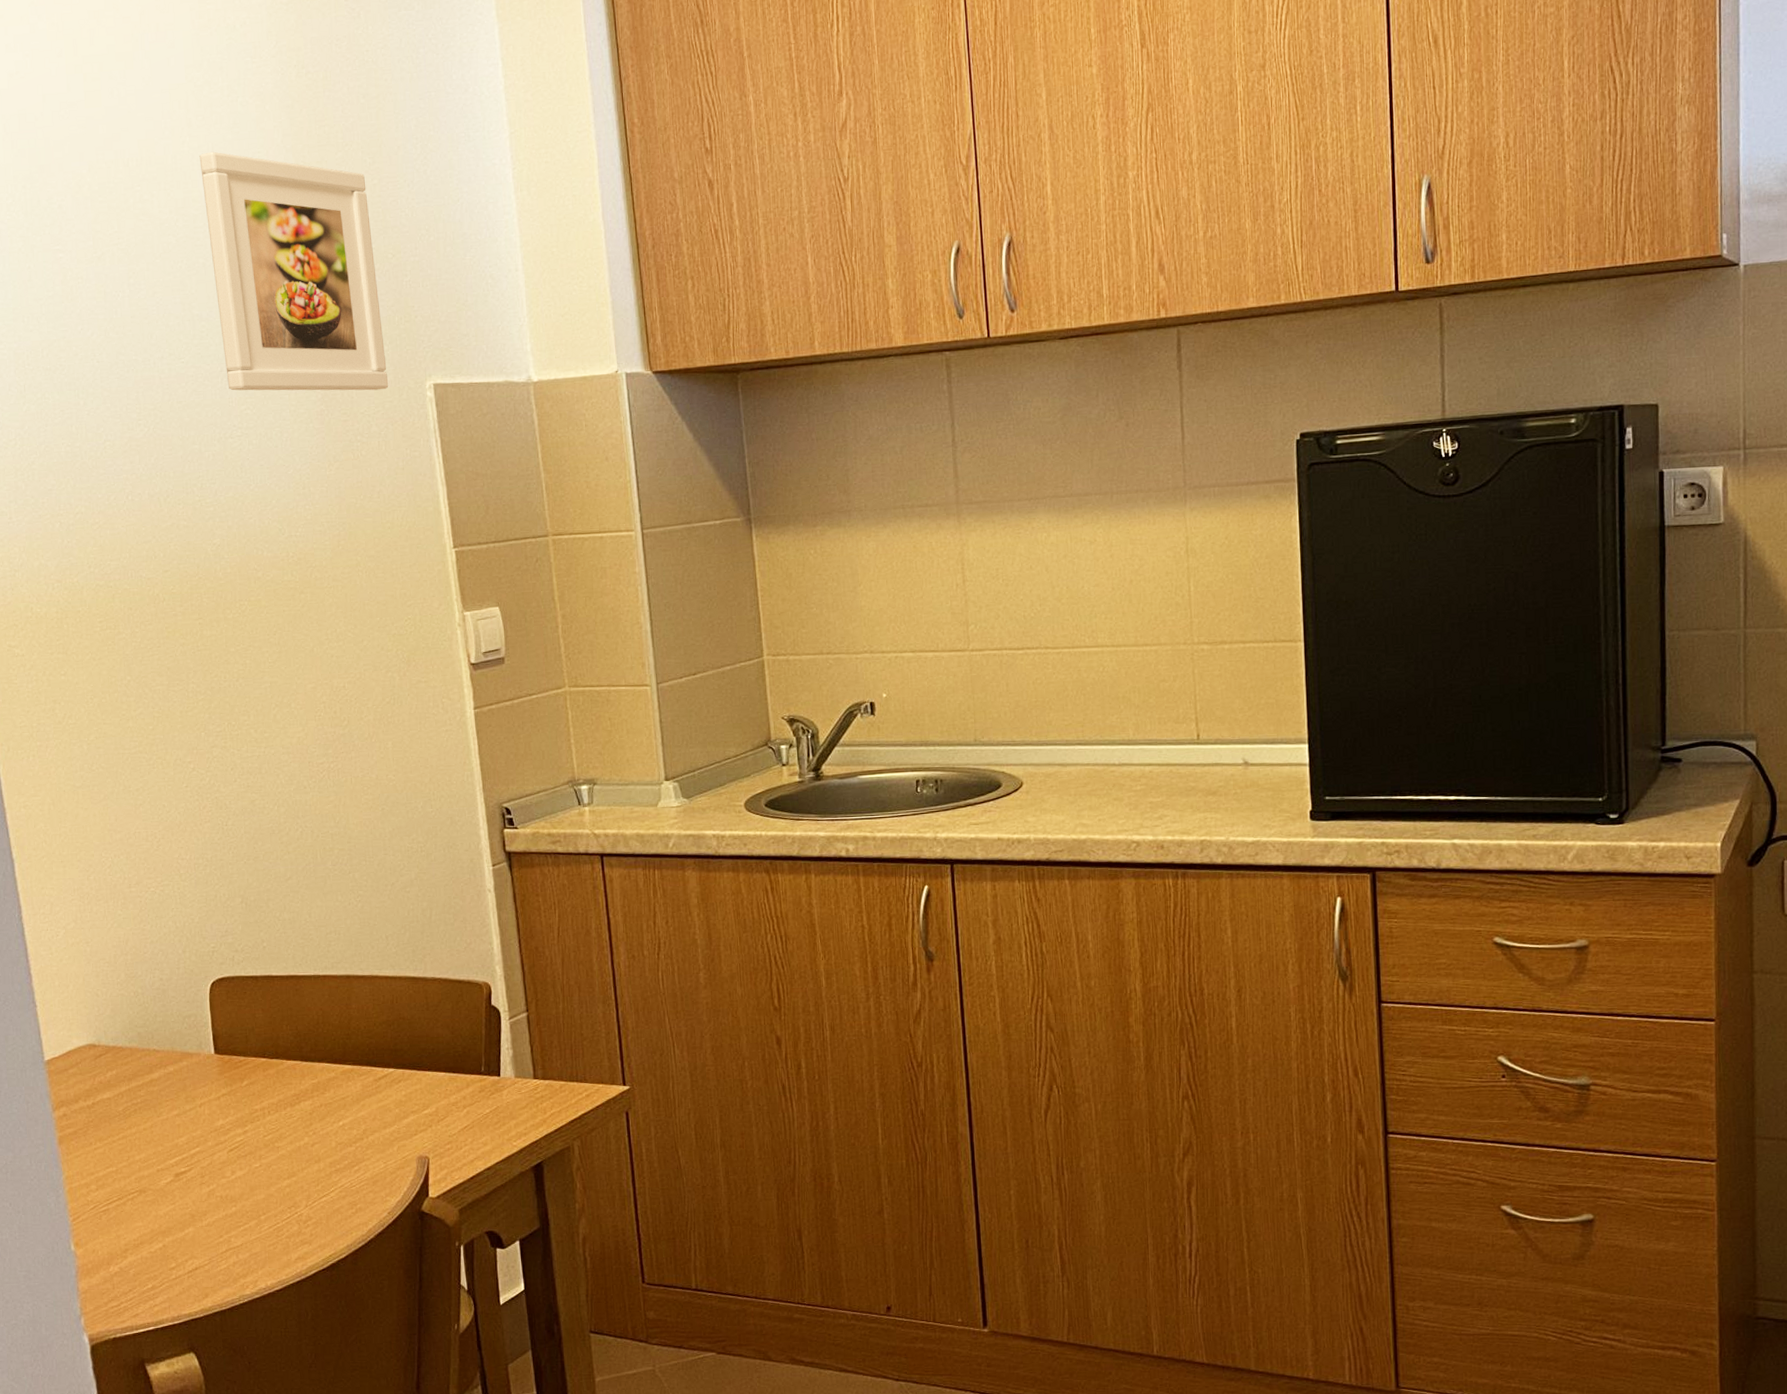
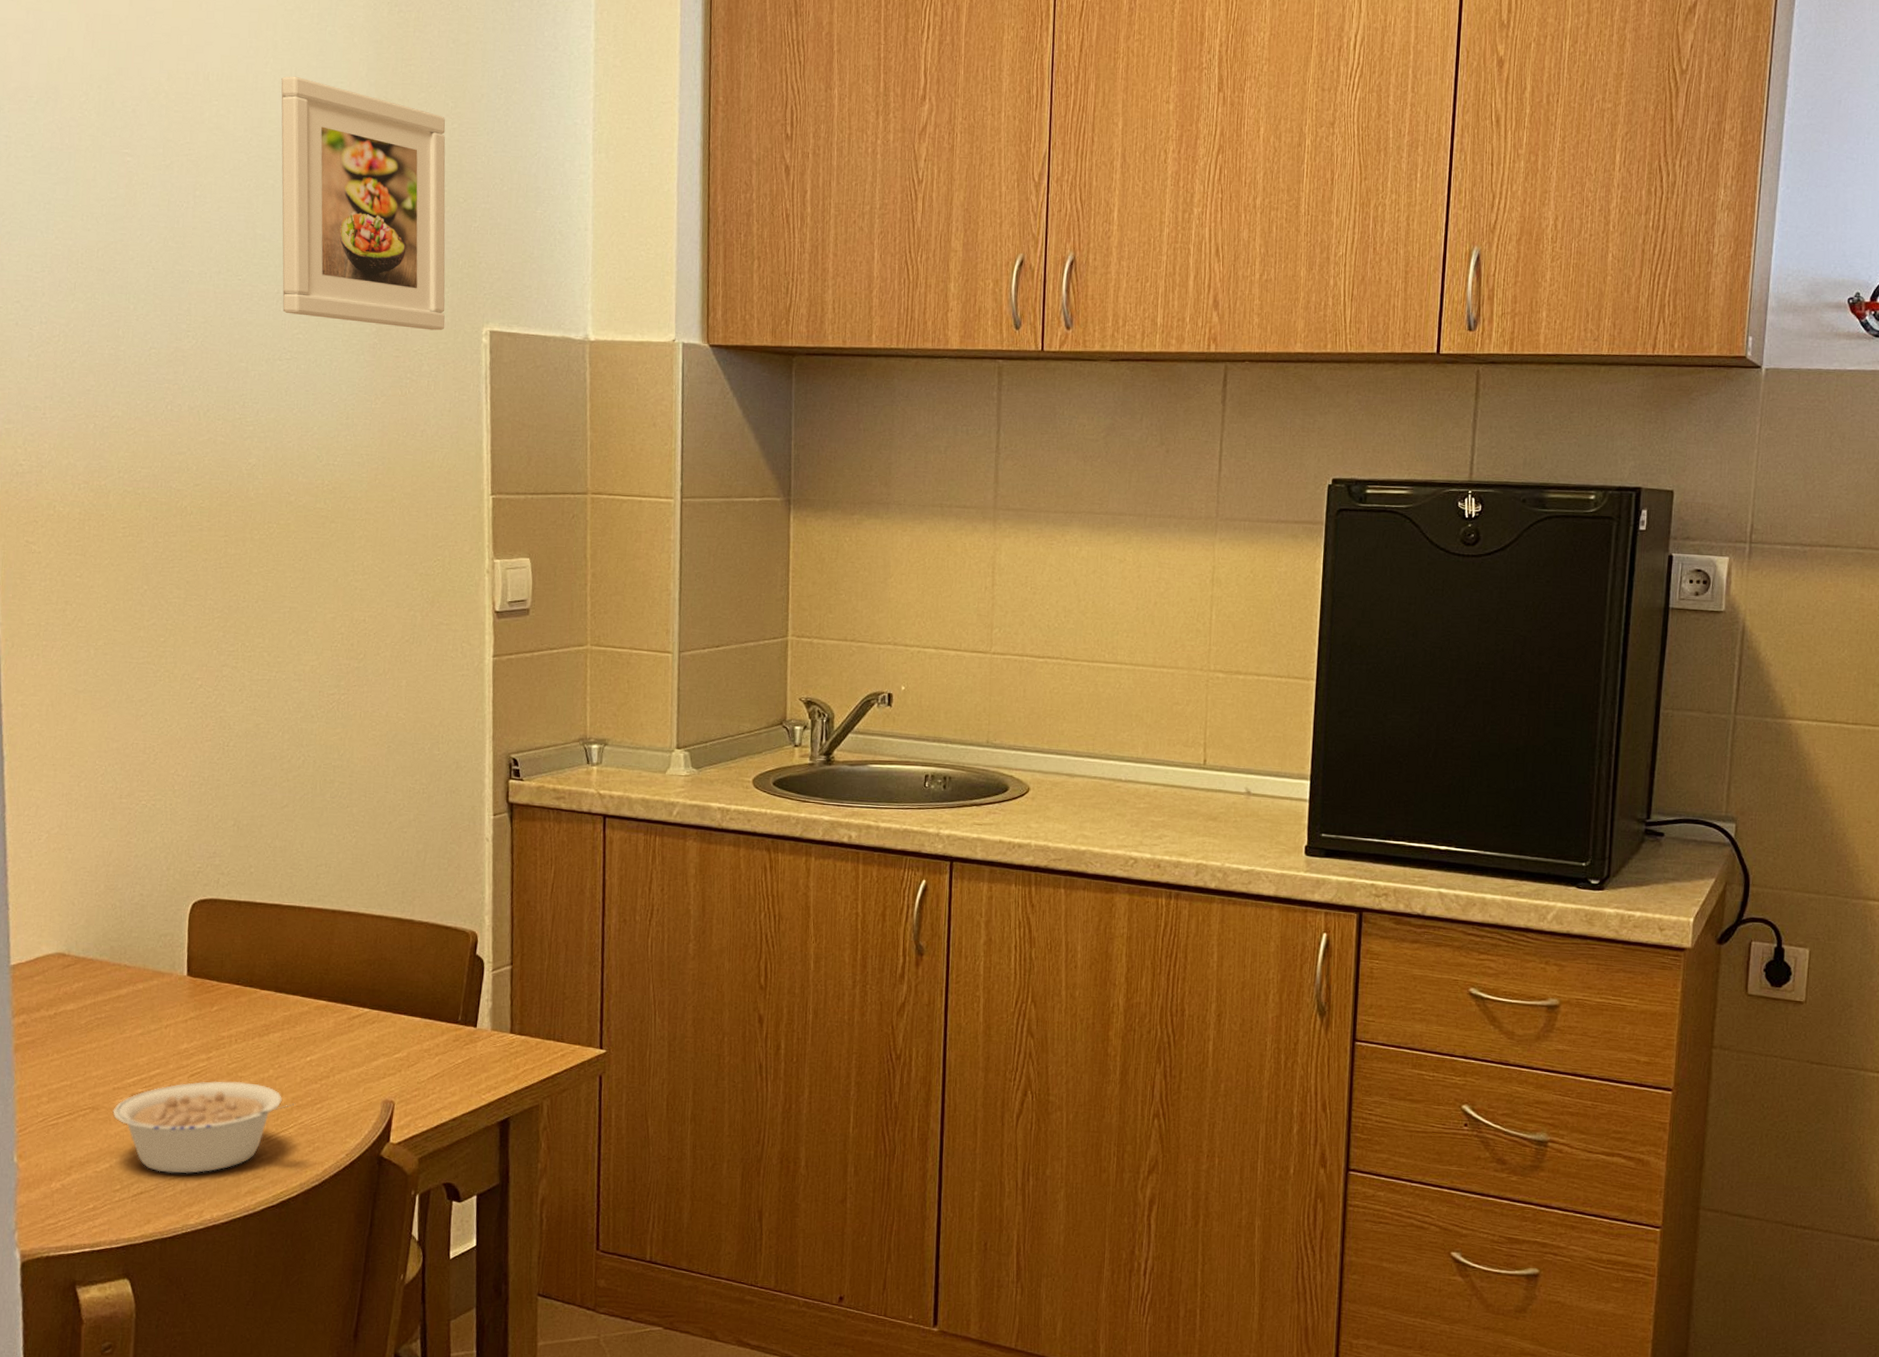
legume: none [159,1151,334,1247] -> present [112,1080,296,1174]

